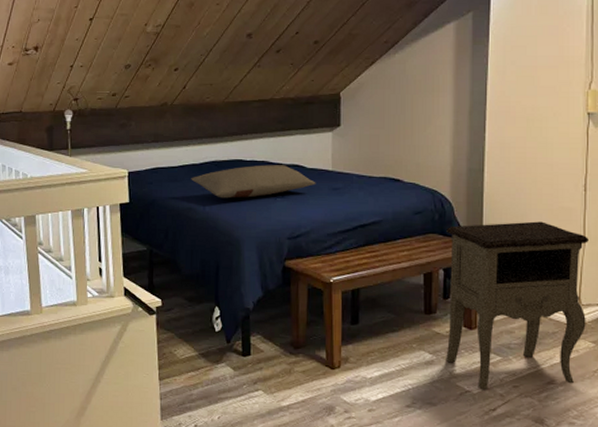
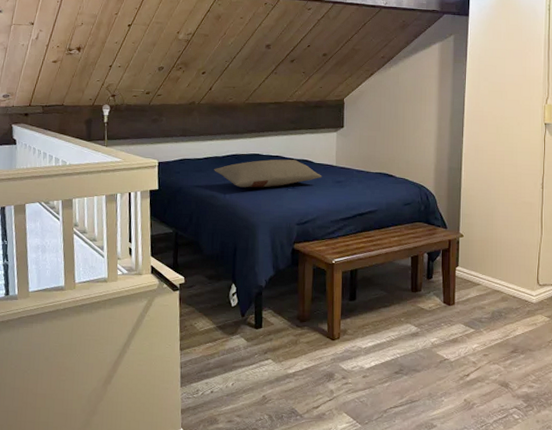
nightstand: present [446,221,588,389] -> none [428,213,545,358]

